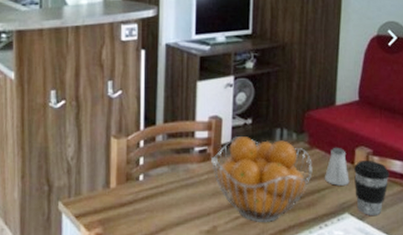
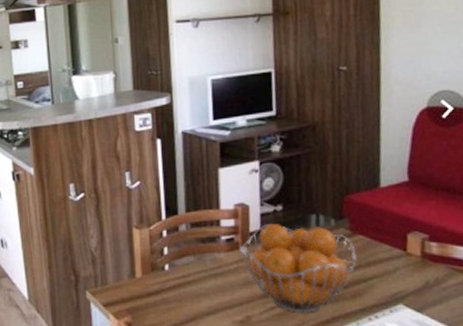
saltshaker: present [325,147,350,186] -> none [372,232,402,274]
coffee cup: present [354,159,390,215] -> none [407,246,452,307]

